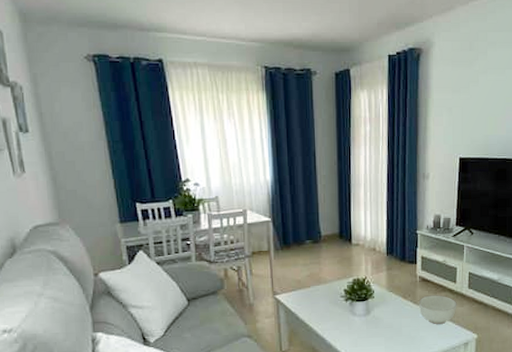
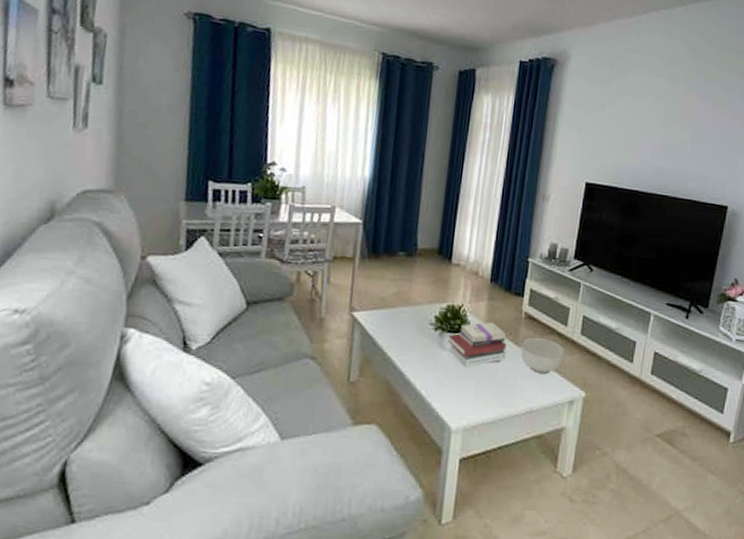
books: none [358,289,407,328] -> present [448,322,507,368]

